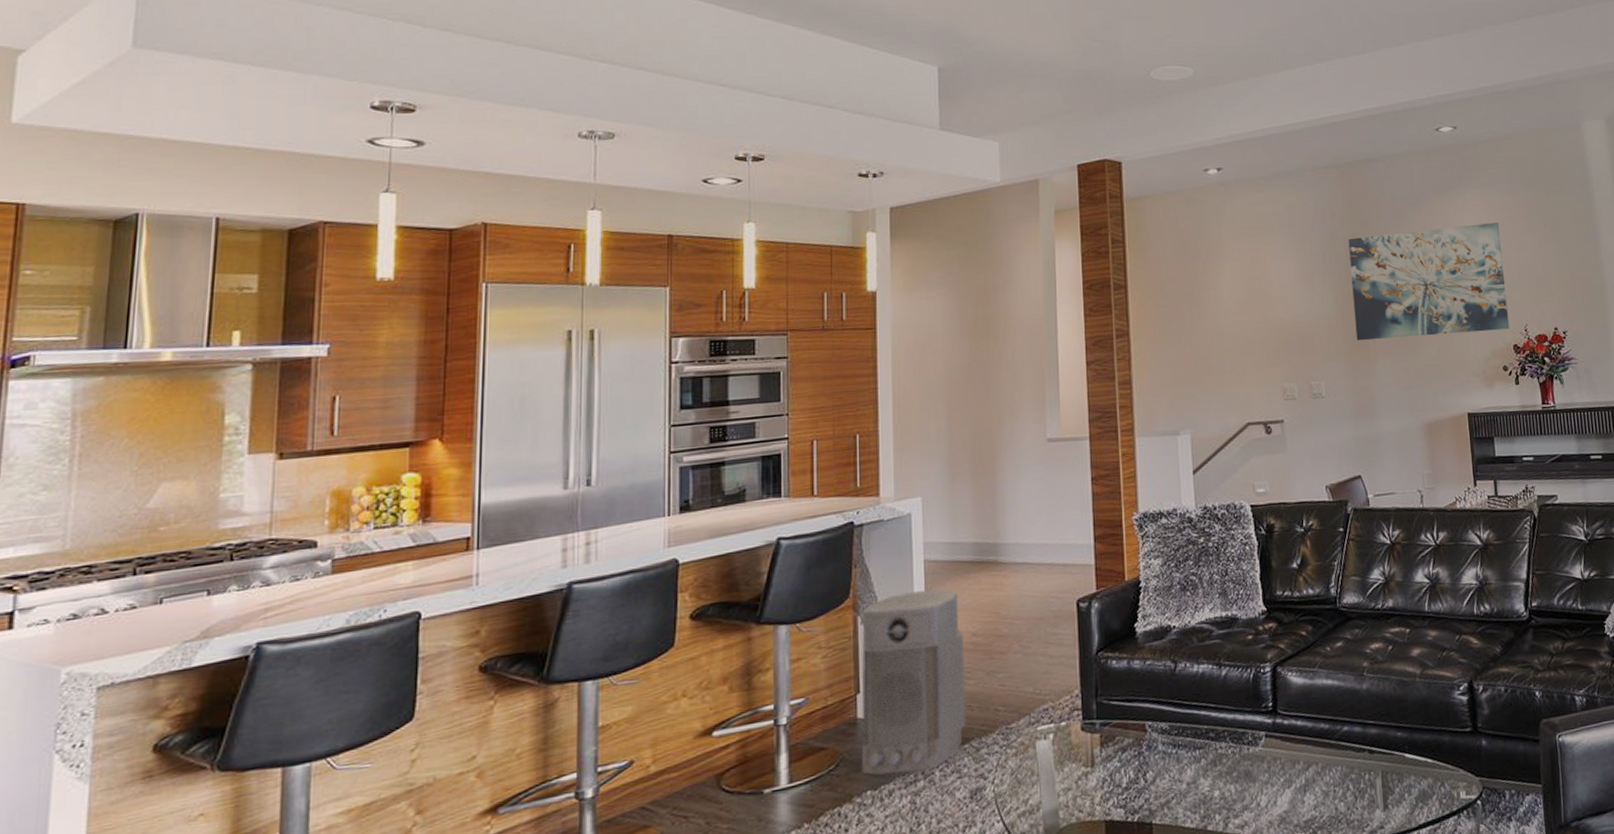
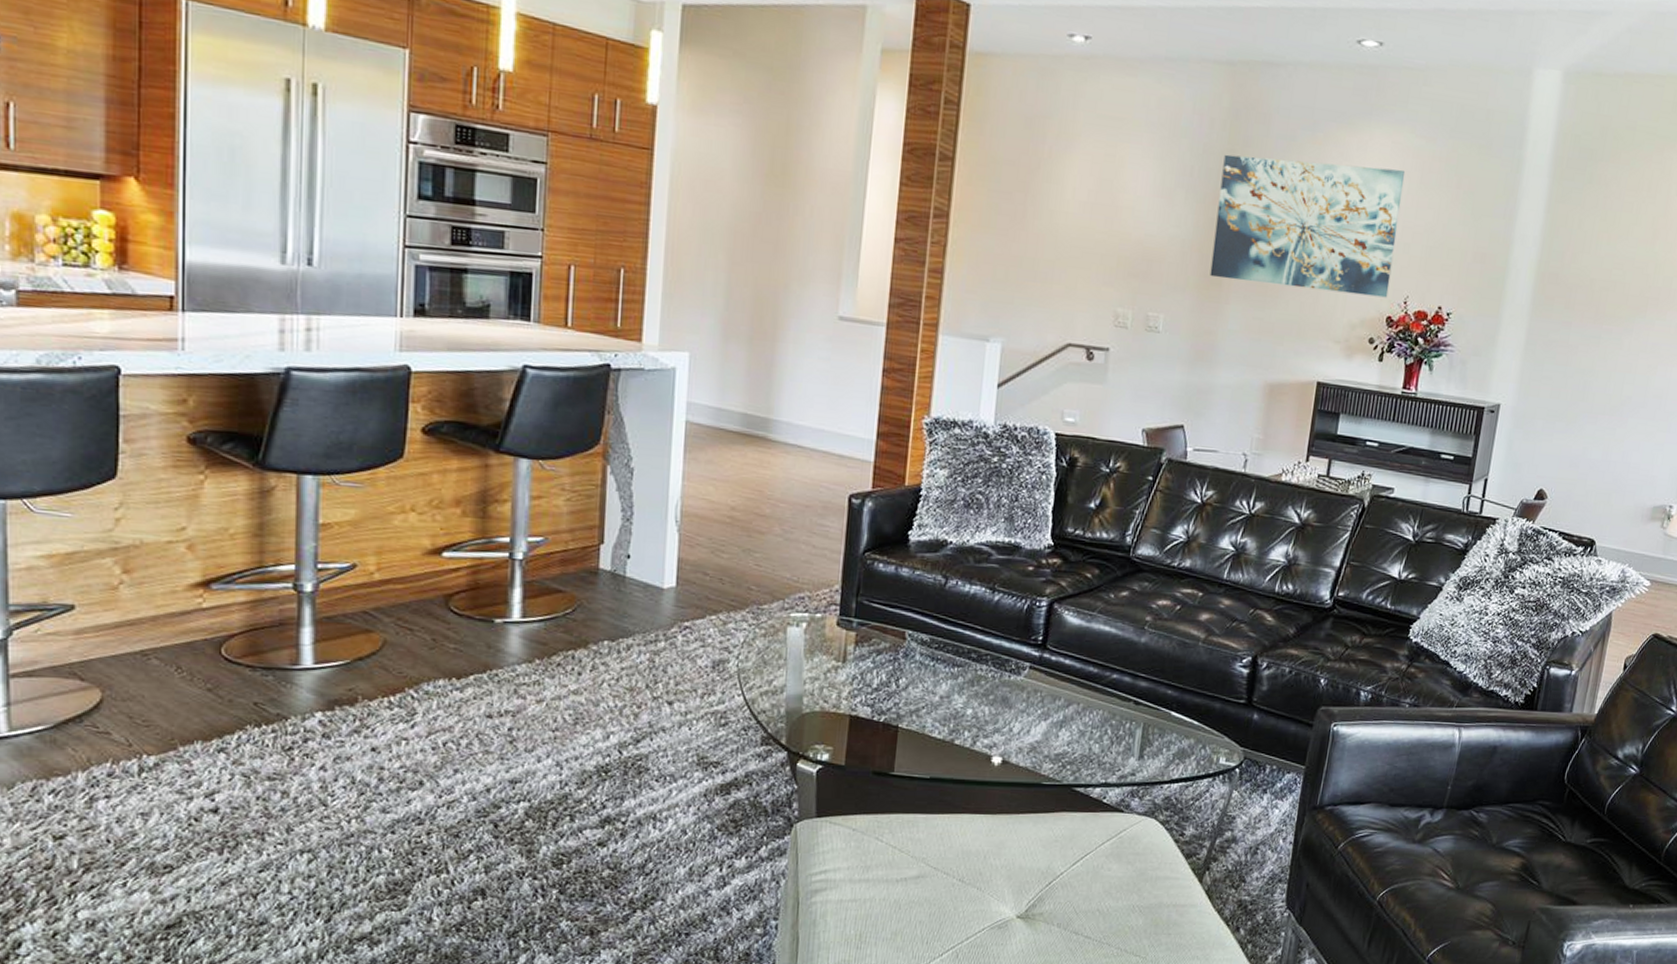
air purifier: present [861,588,966,776] -> none [599,451,721,633]

